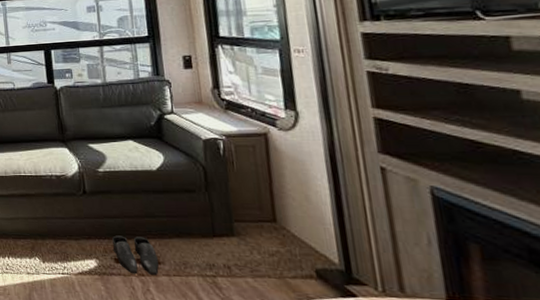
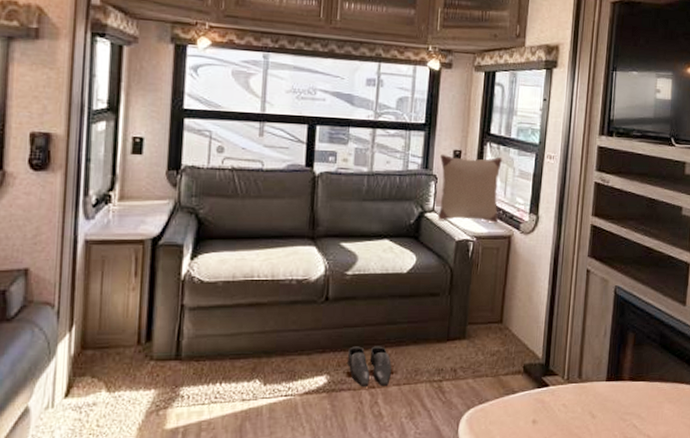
pillow: none [170,58,247,121] -> present [438,154,502,223]

